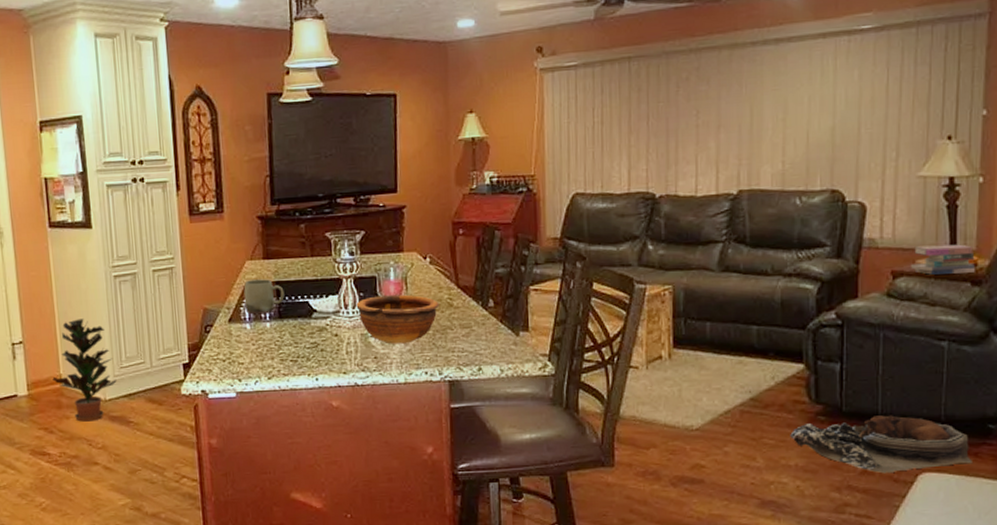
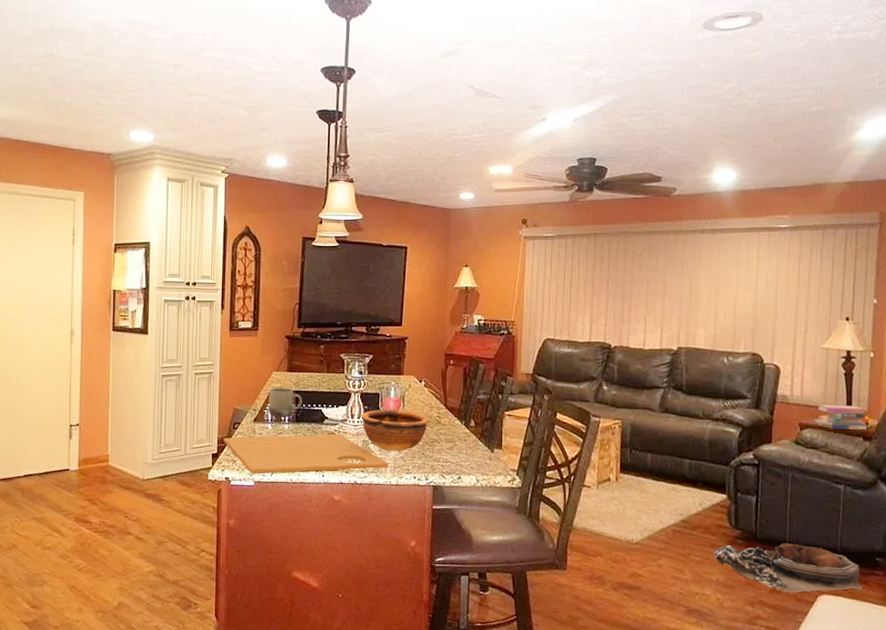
potted plant: present [52,318,117,422] -> none [101,409,155,497]
cutting board: none [195,329,394,384] -> present [223,434,388,474]

